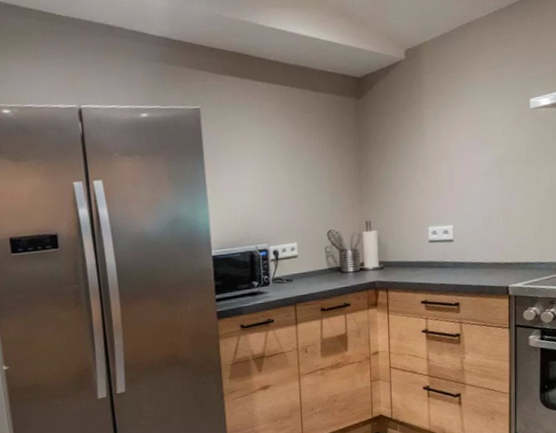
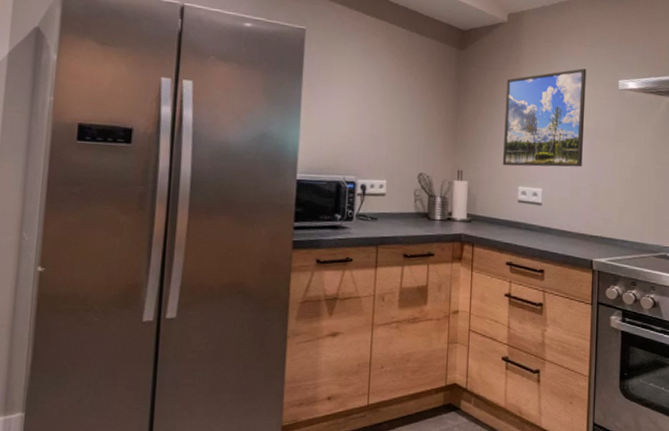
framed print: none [408,93,494,209] -> present [503,68,586,168]

